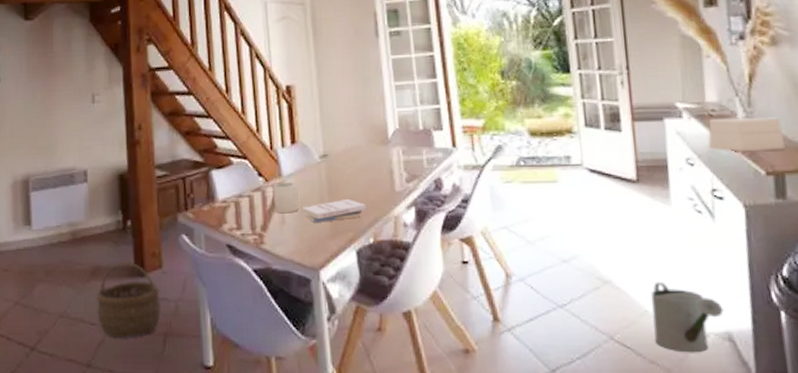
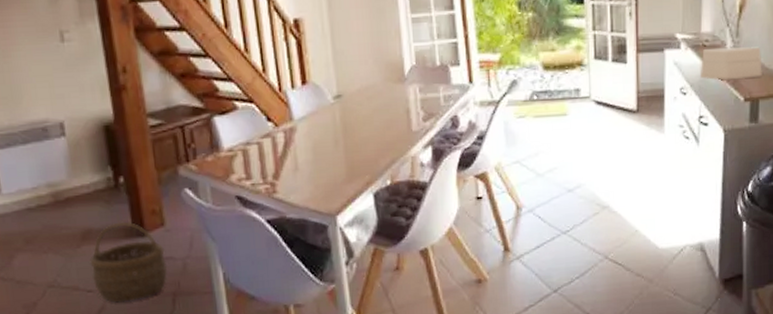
mug: present [273,182,299,214] -> none [284,126,312,160]
books: present [301,198,367,224] -> none [315,140,384,169]
watering can: present [651,281,724,352] -> none [641,203,699,264]

